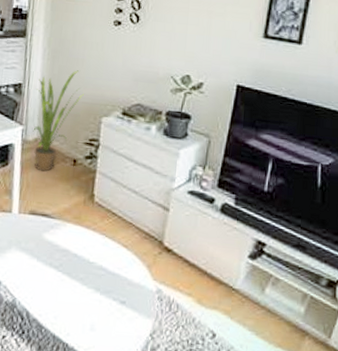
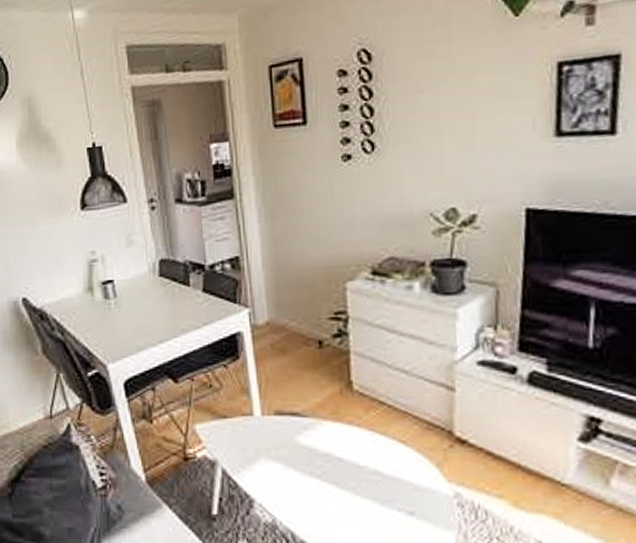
house plant: present [33,70,84,172] -> none [258,227,318,361]

